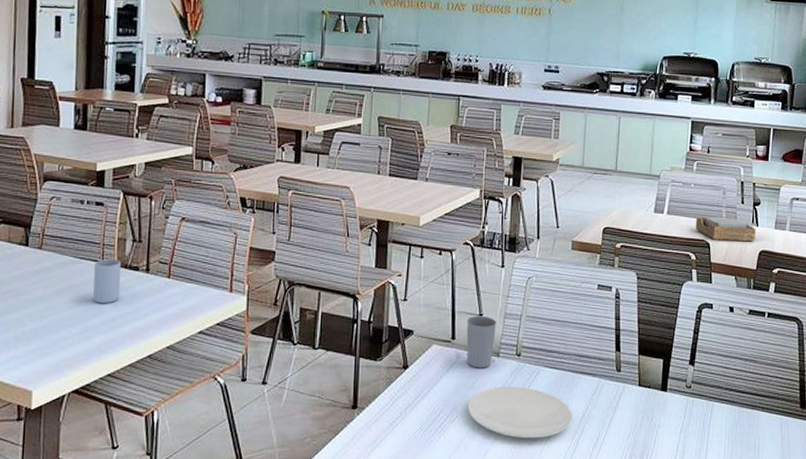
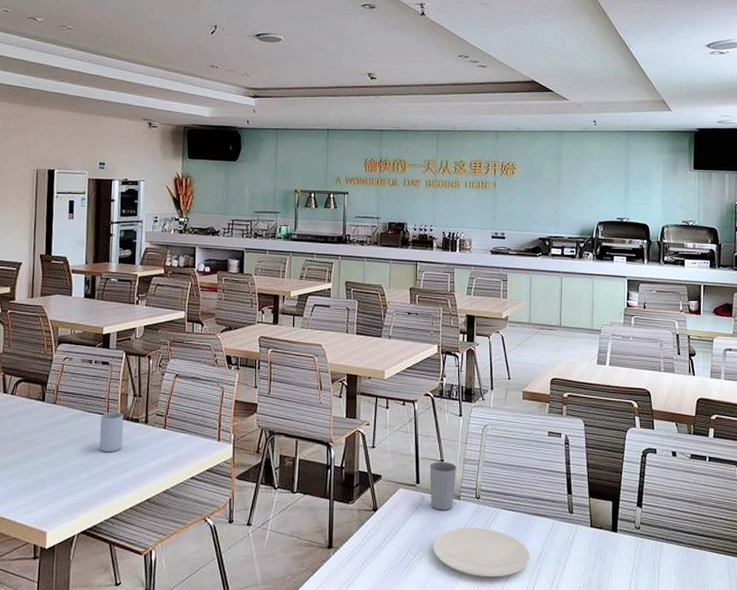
napkin holder: present [695,216,756,242] -> none [636,367,693,390]

